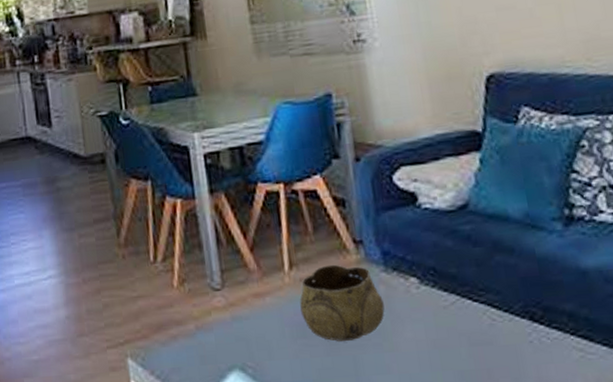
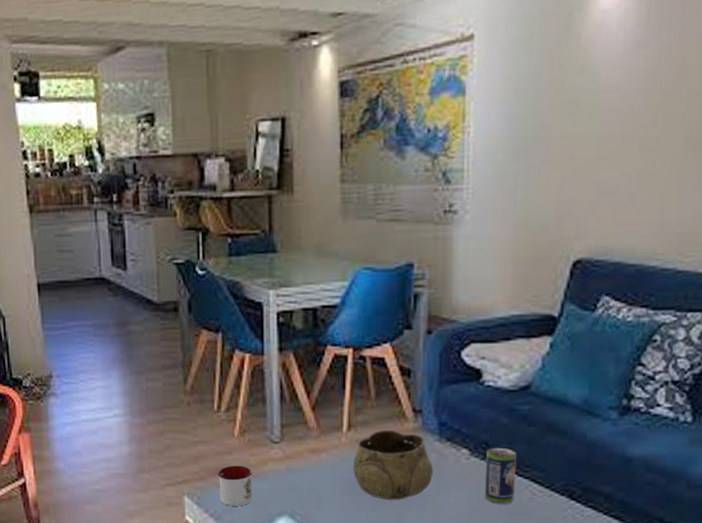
mug: none [159,318,200,365] -> present [217,465,253,506]
beverage can: none [435,271,474,334] -> present [484,447,517,504]

